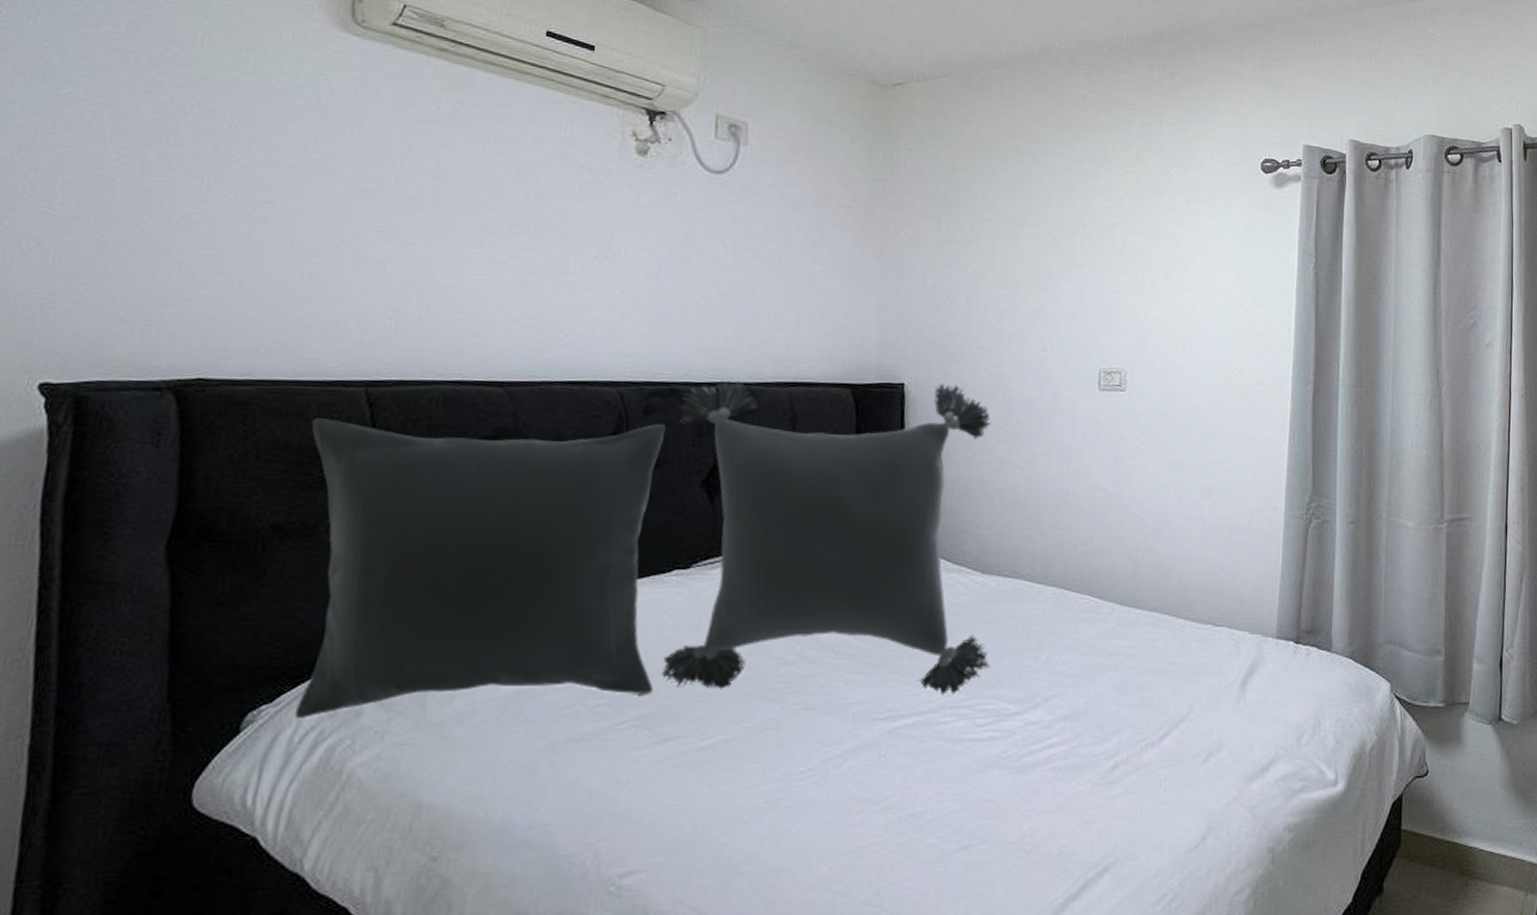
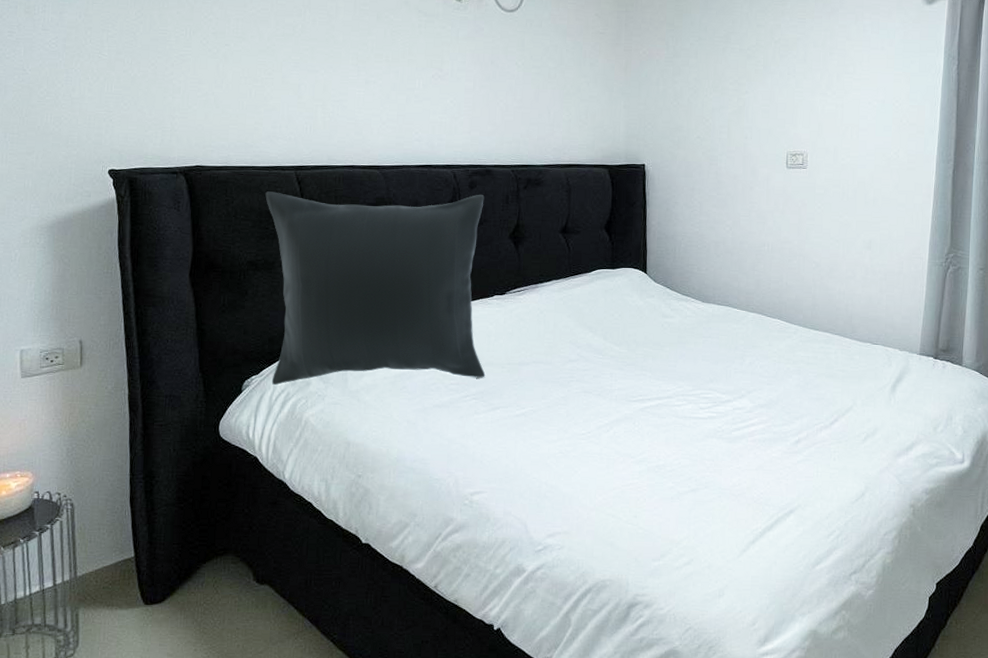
pillow: present [662,380,991,695] -> none [490,163,710,387]

